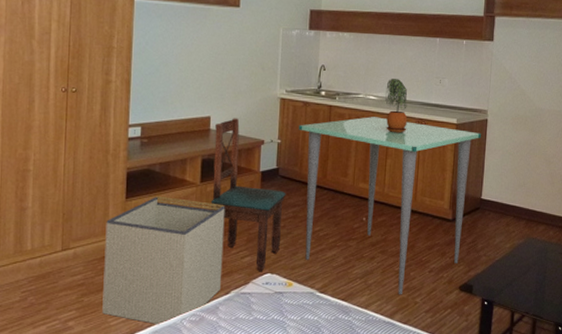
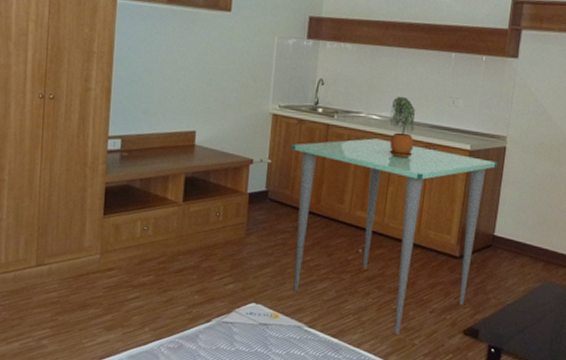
storage bin: present [102,195,226,325] -> none [77,213,209,350]
dining chair: present [210,118,286,272] -> none [193,133,275,301]

